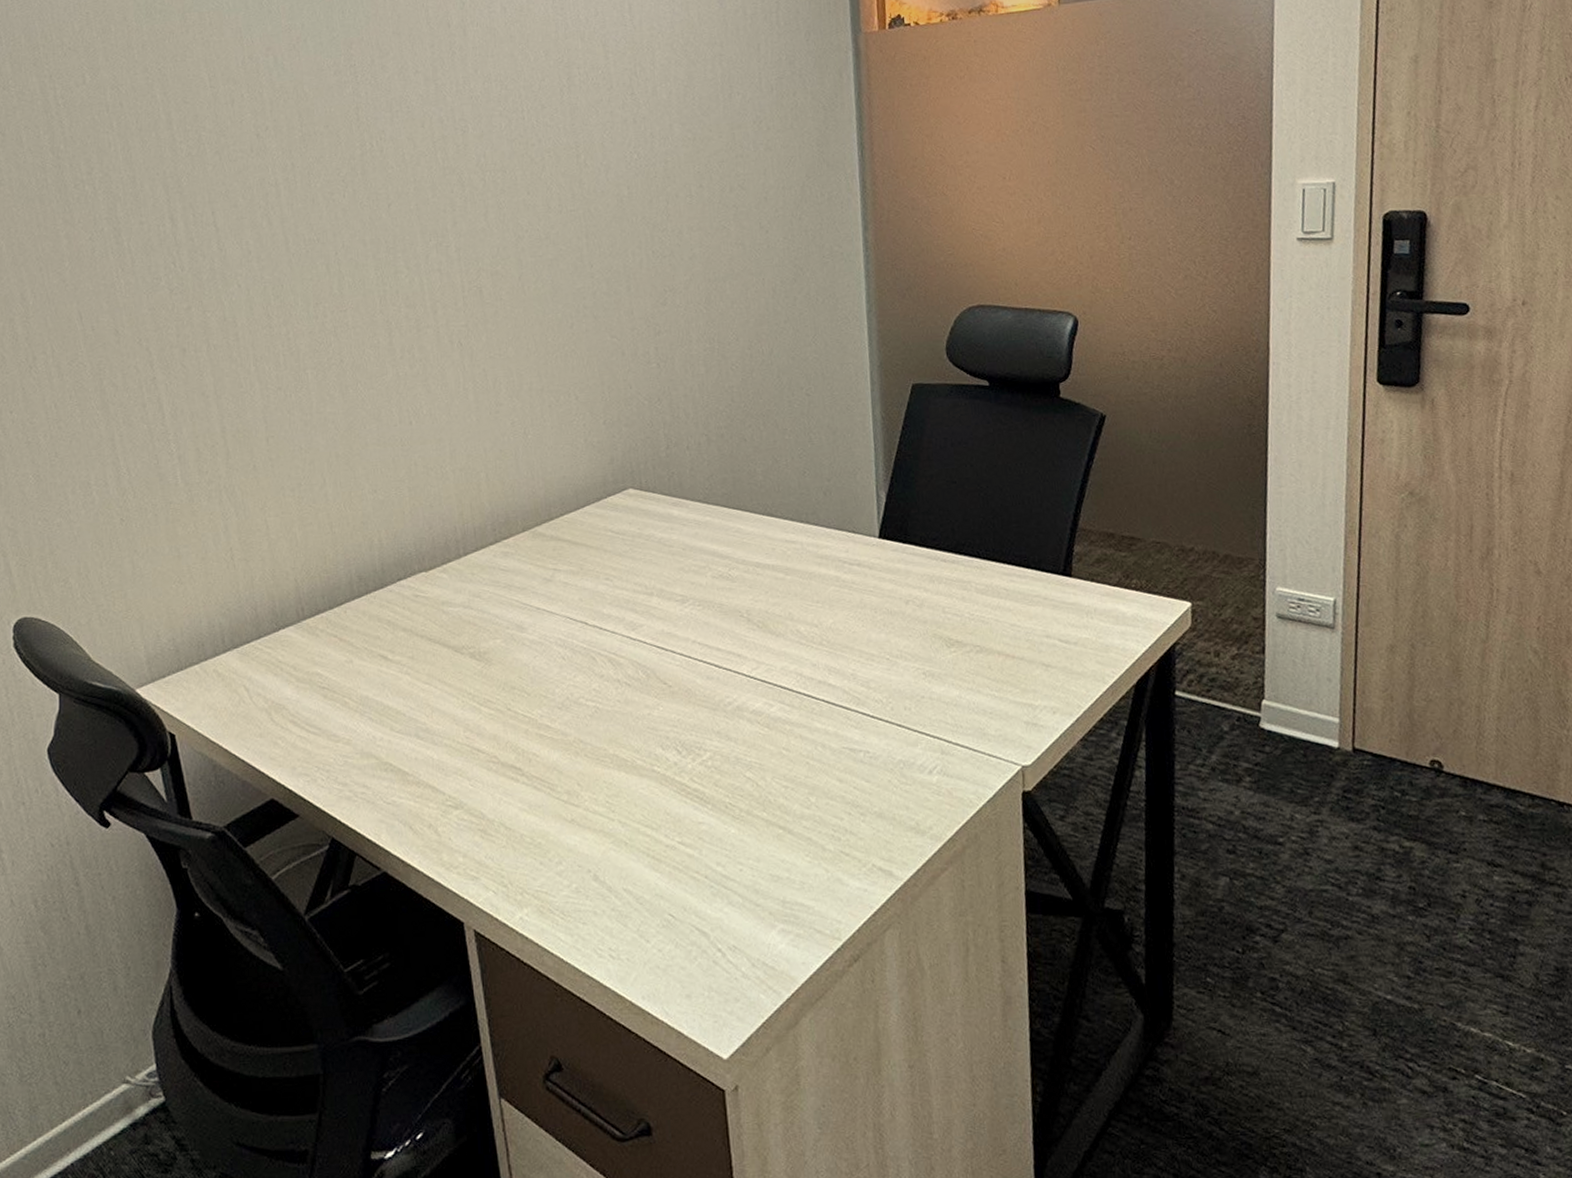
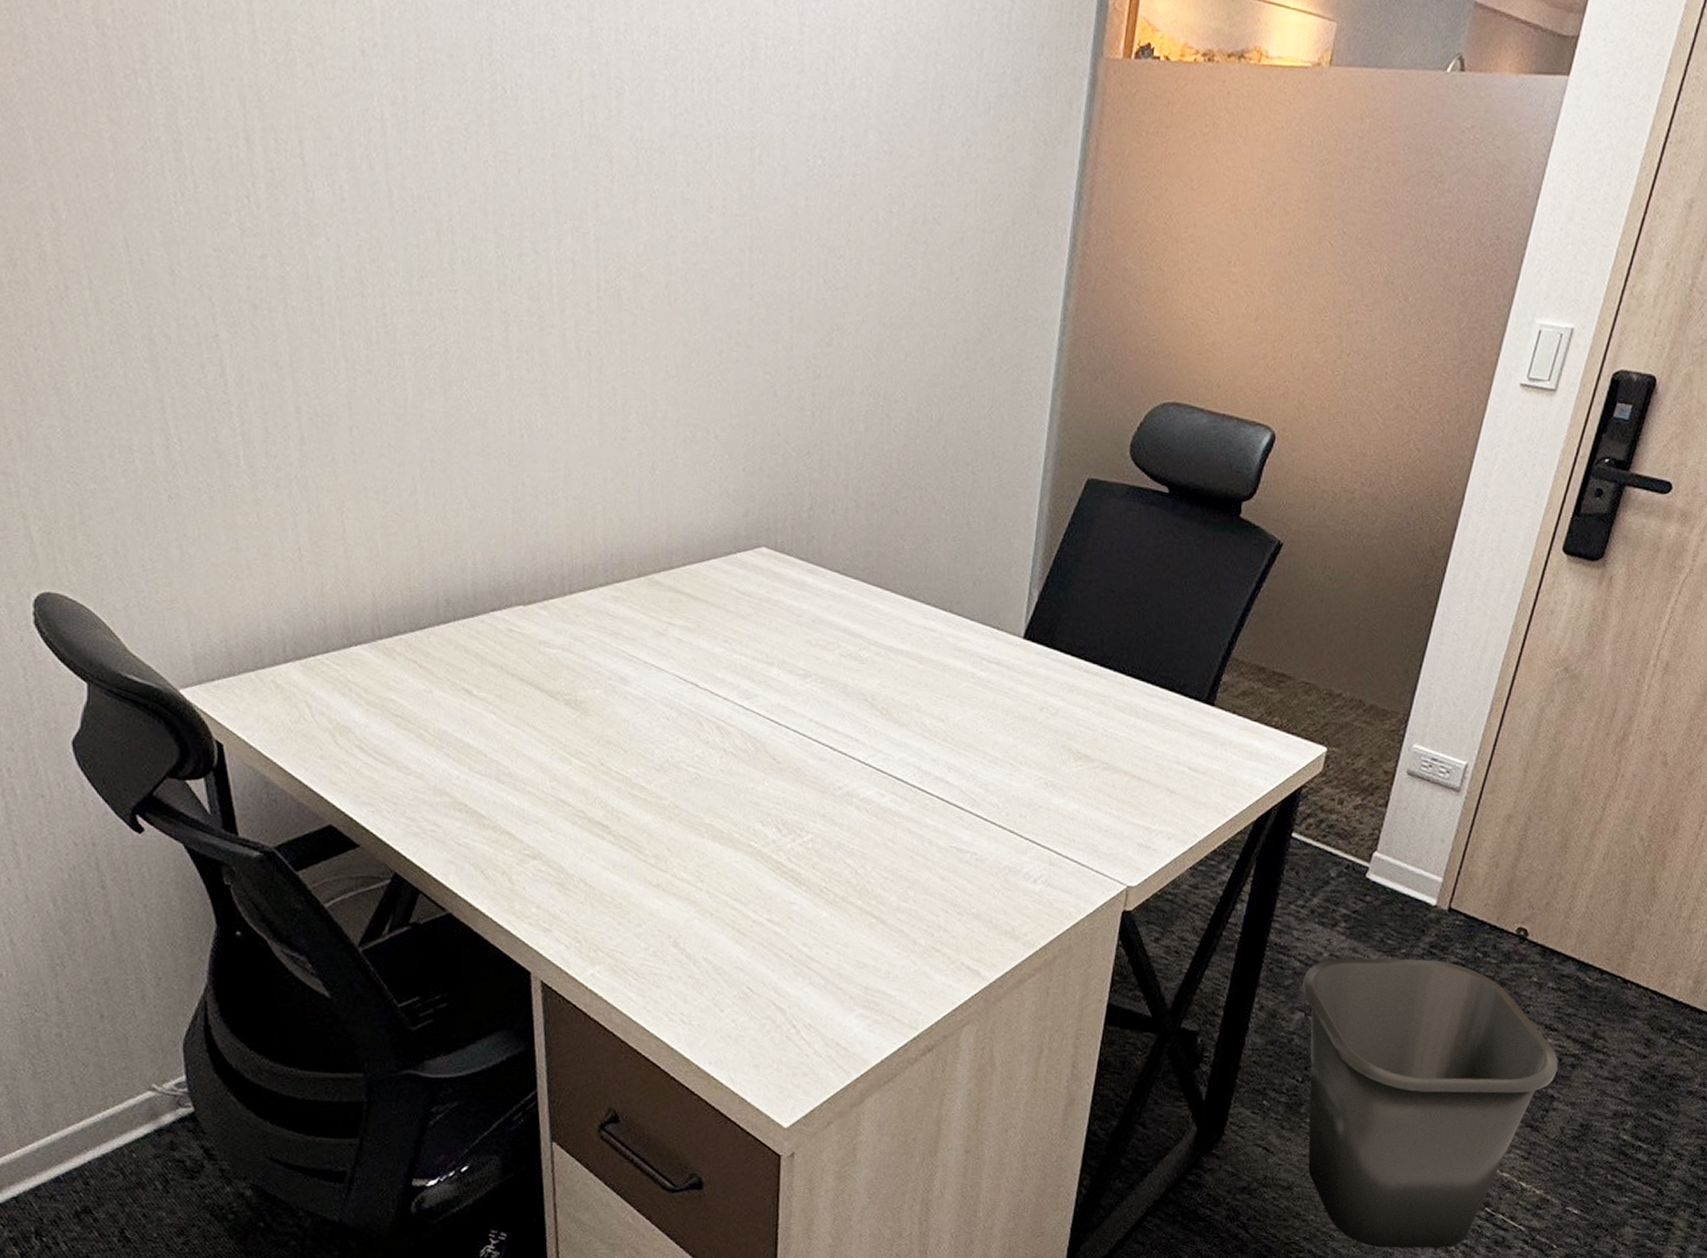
waste bin: none [1219,804,1514,1134] -> present [1302,958,1559,1248]

